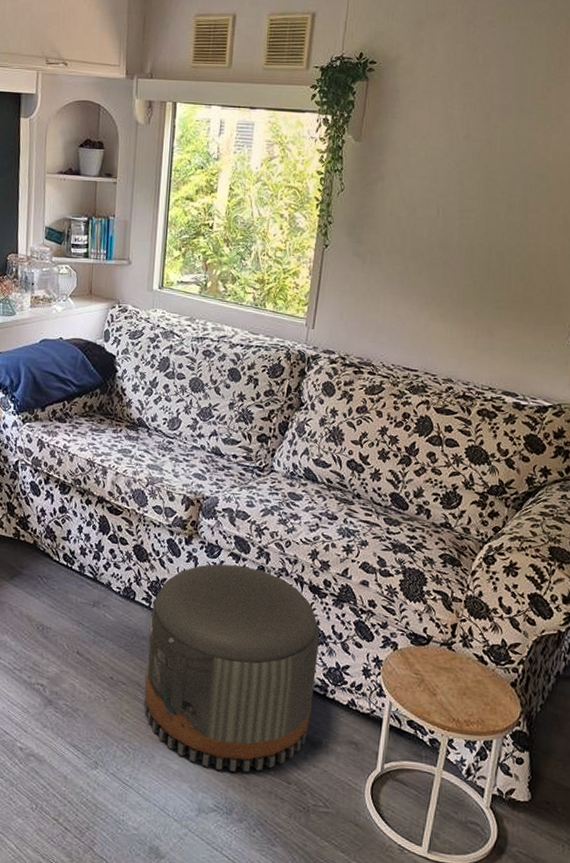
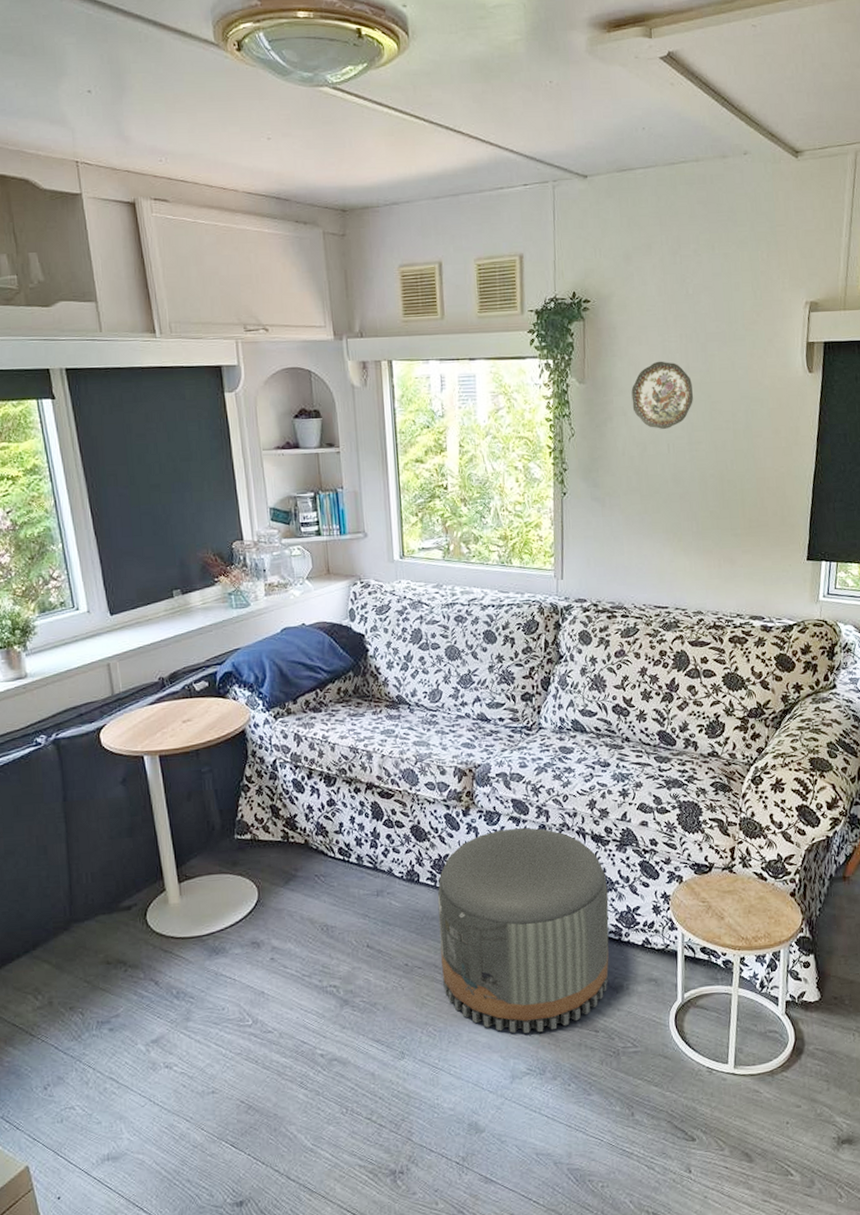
decorative plate: none [406,126,471,194] -> present [631,361,694,429]

